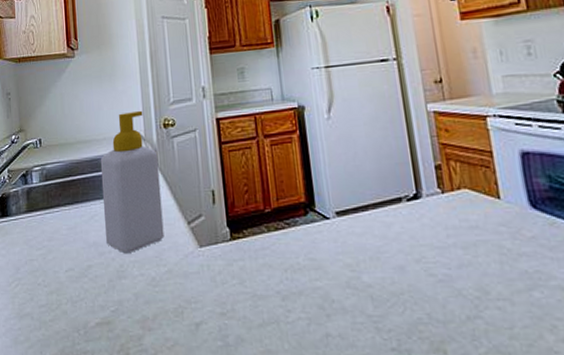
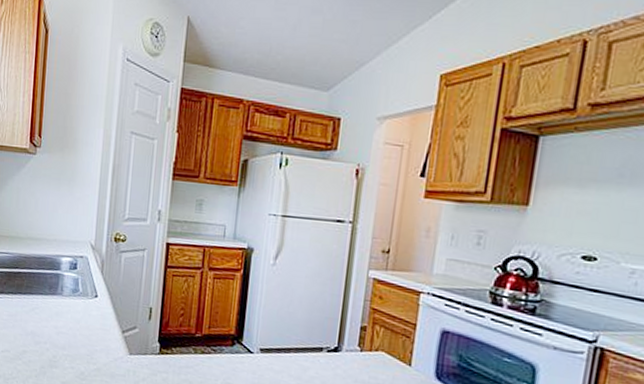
soap bottle: present [100,110,164,254] -> none [42,219,105,348]

